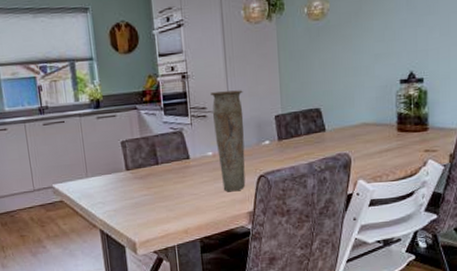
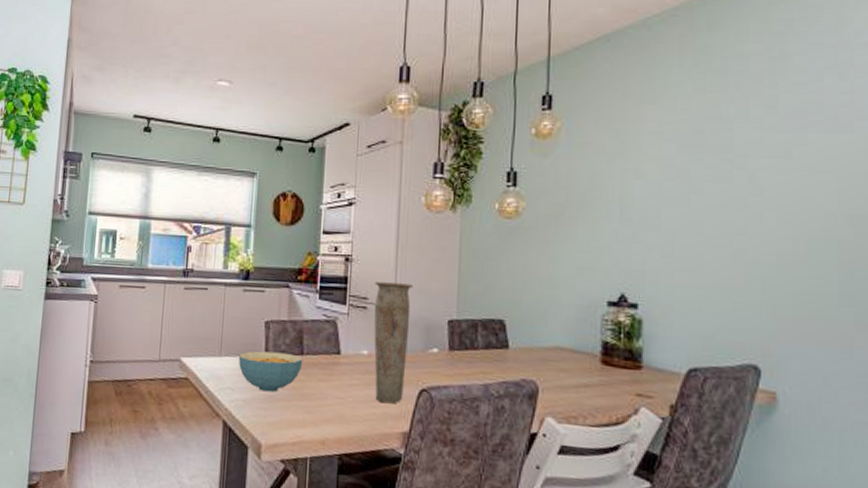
cereal bowl: none [103,165,160,200] -> present [238,351,303,392]

